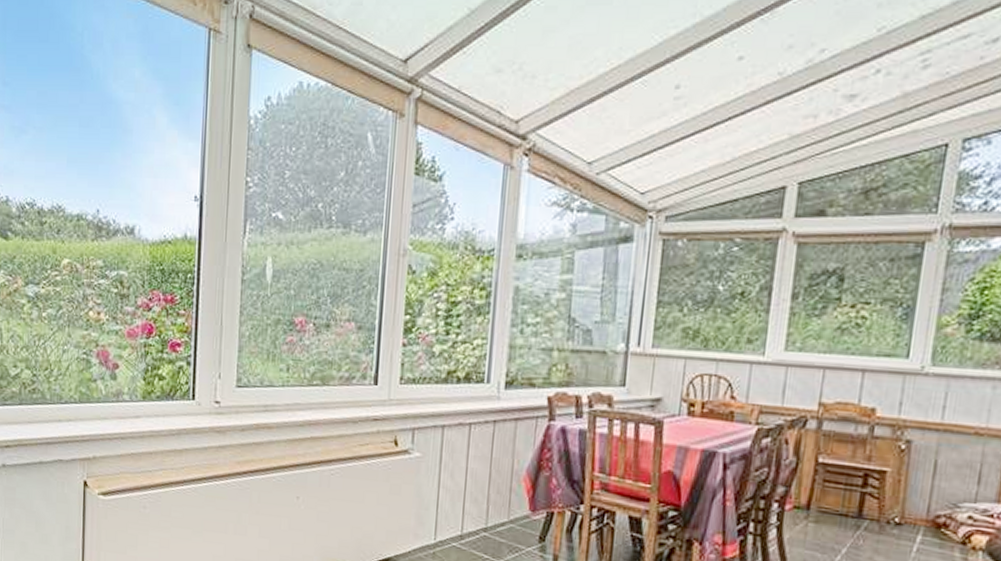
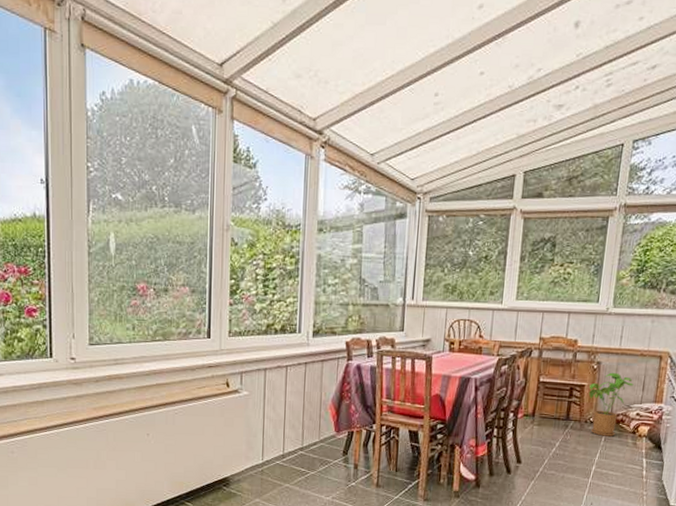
house plant: none [893,455,963,546] -> present [589,372,634,437]

